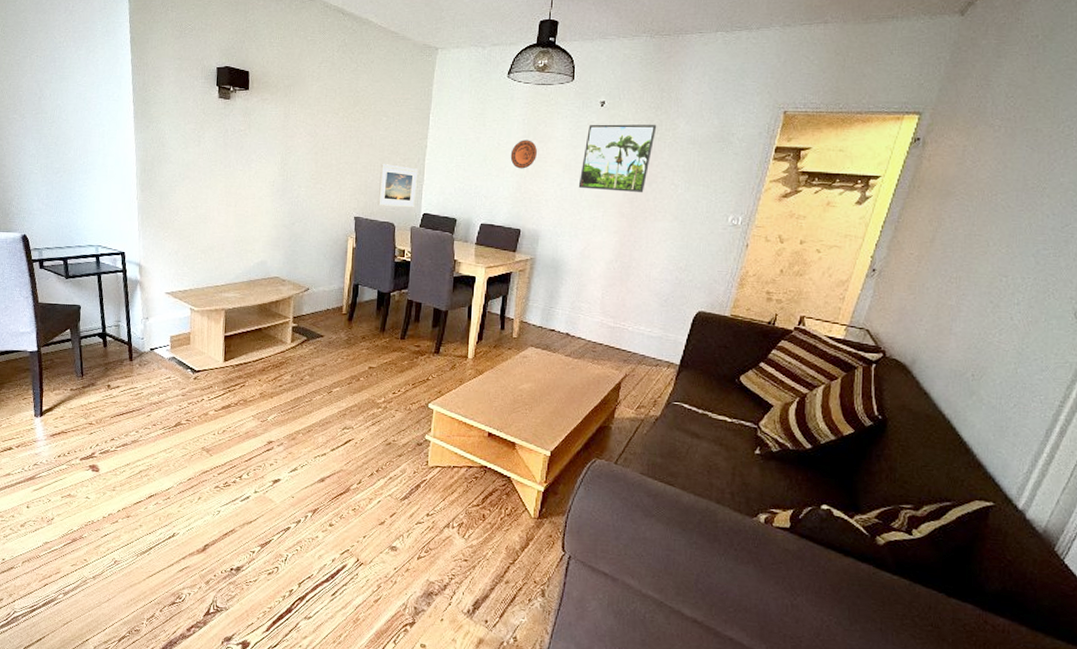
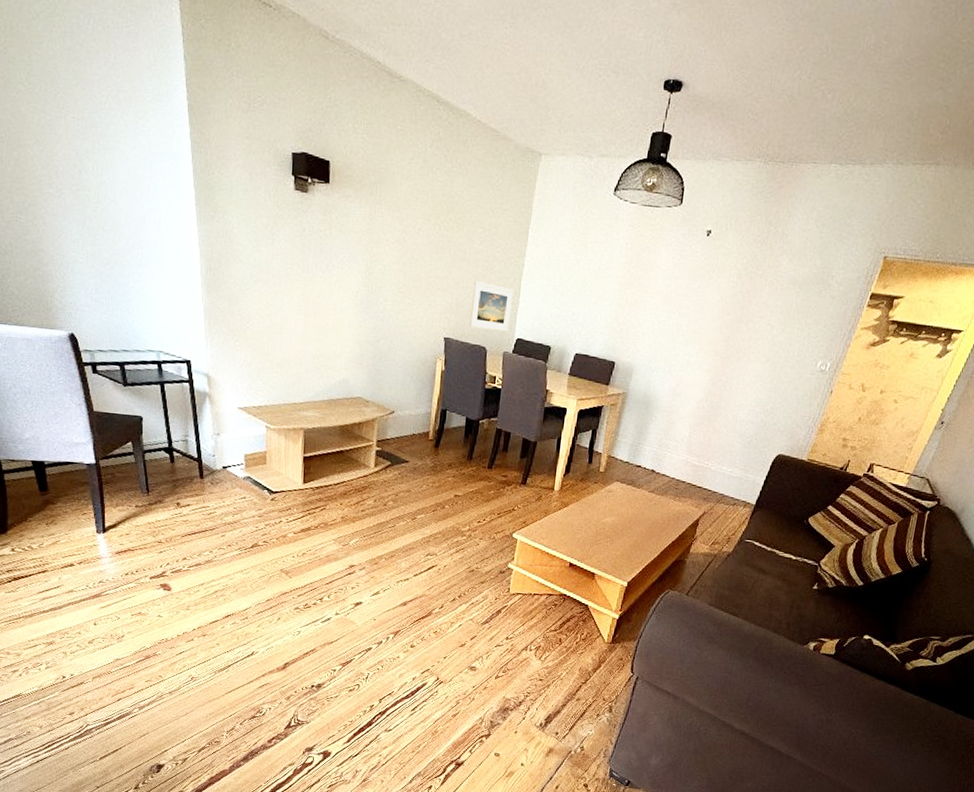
decorative plate: present [510,140,537,169] -> none [610,266,638,298]
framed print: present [578,124,657,192] -> none [676,255,761,331]

